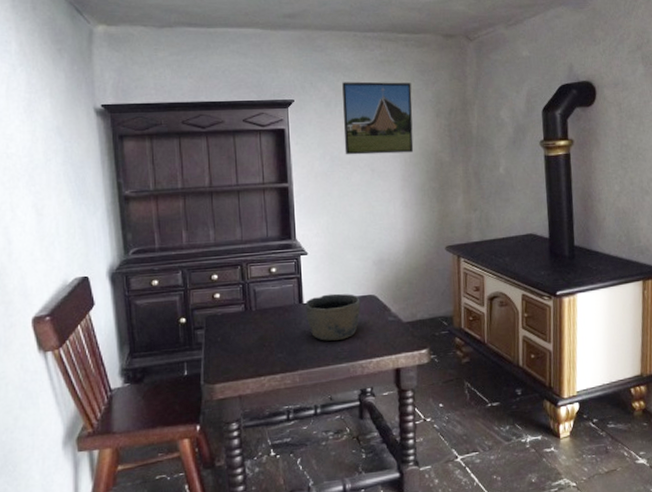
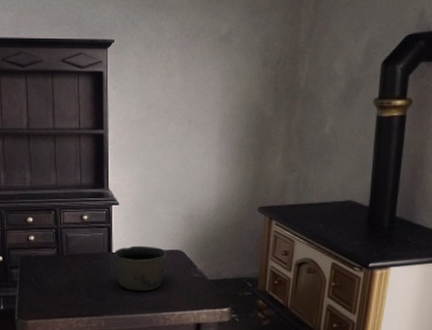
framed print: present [342,81,414,155] -> none [163,22,239,105]

